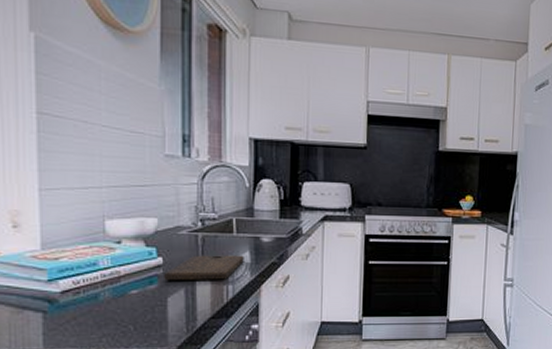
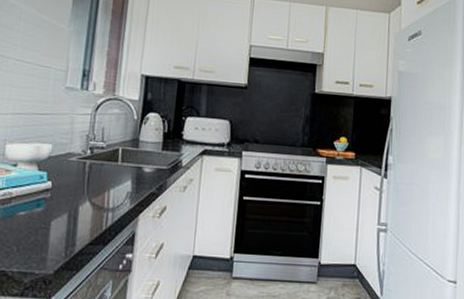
cutting board: present [164,255,244,280] -> none [50,181,126,207]

